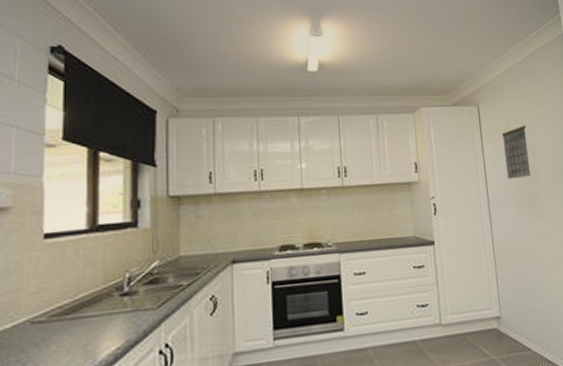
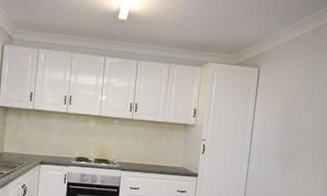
calendar: present [501,120,530,179] -> none [271,85,299,136]

